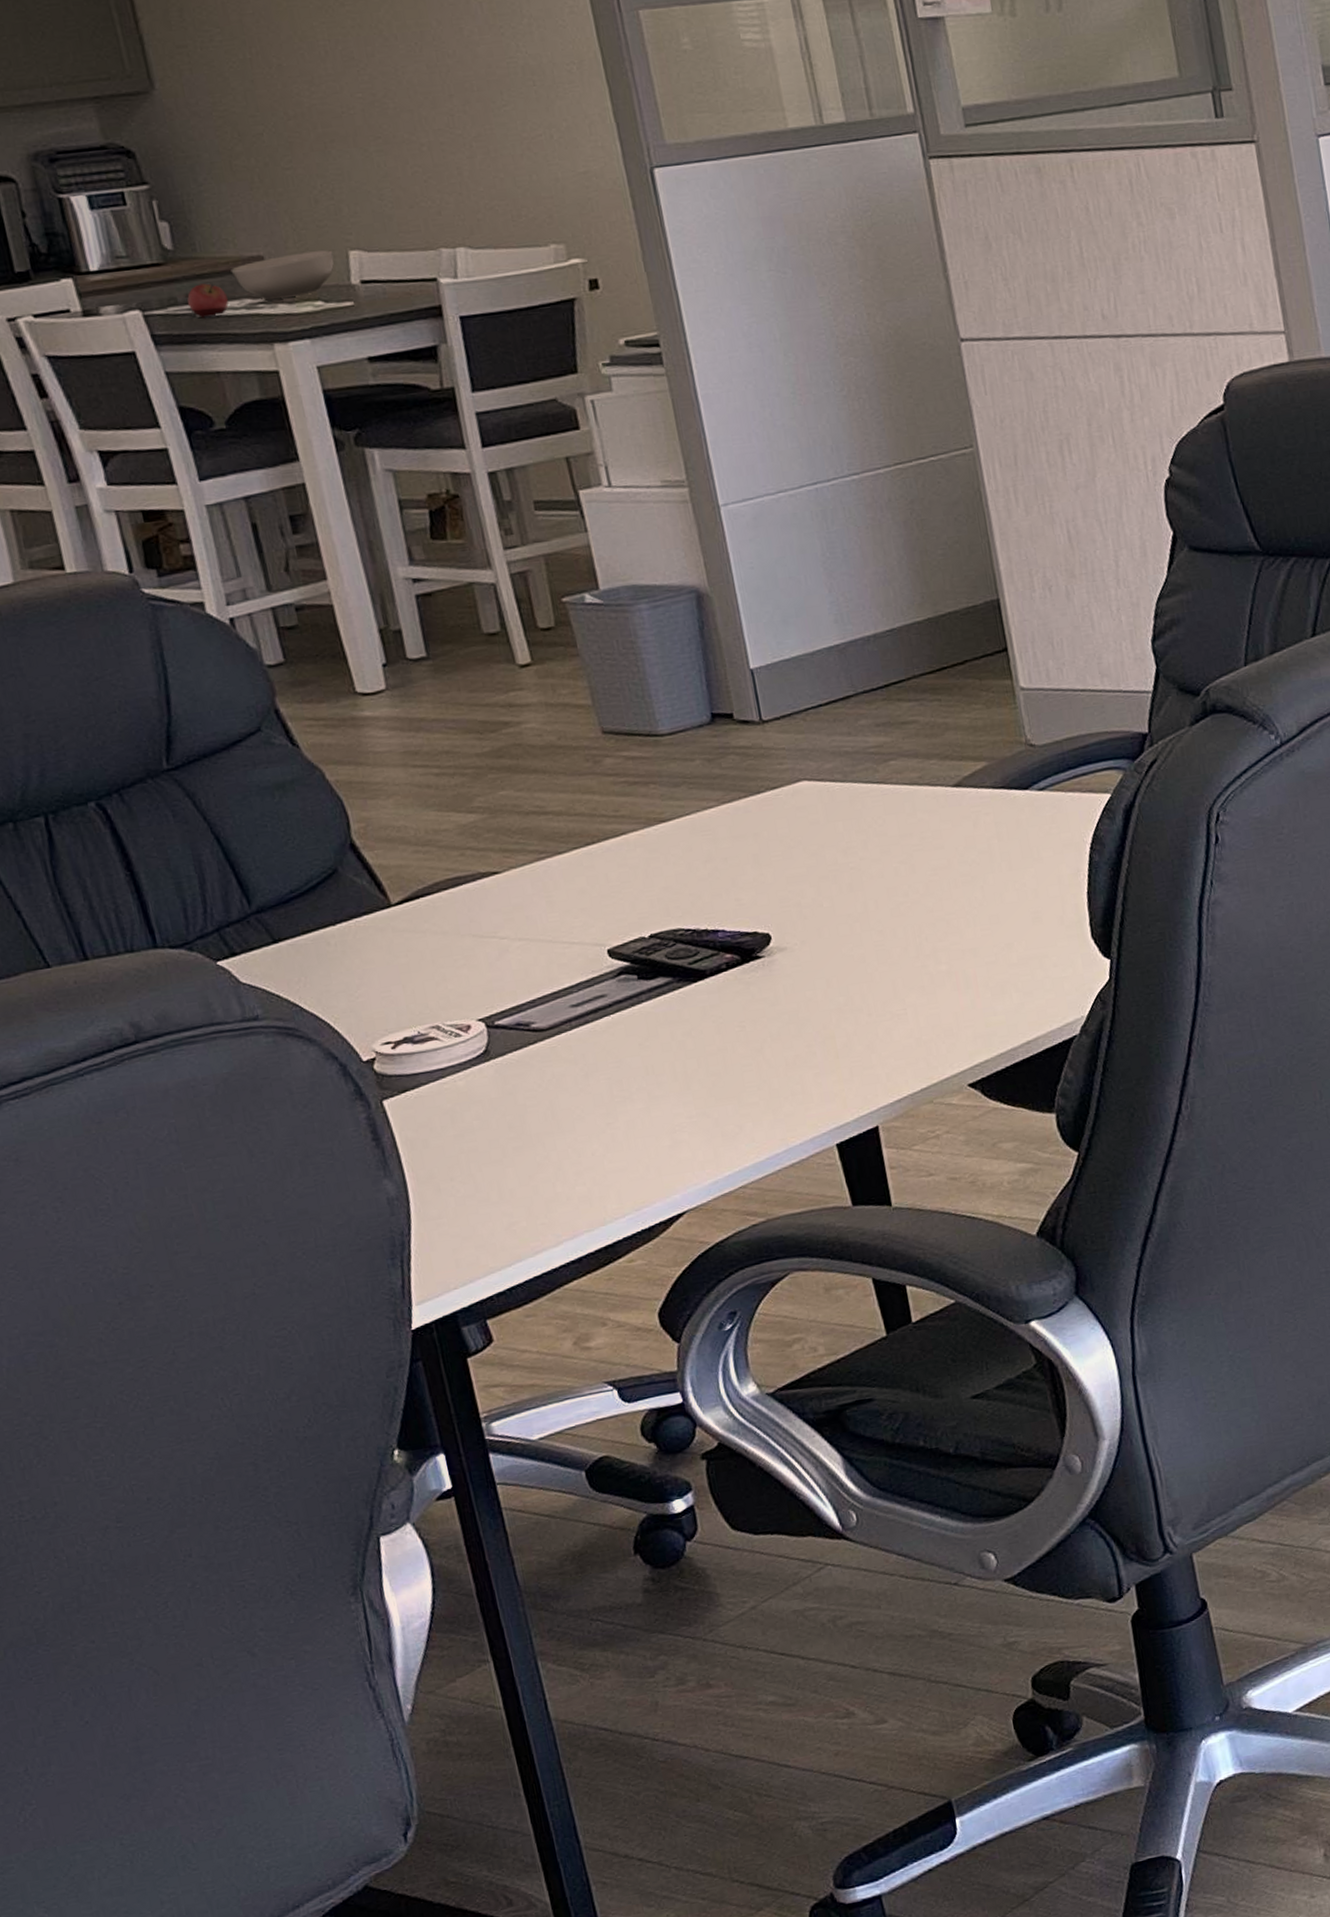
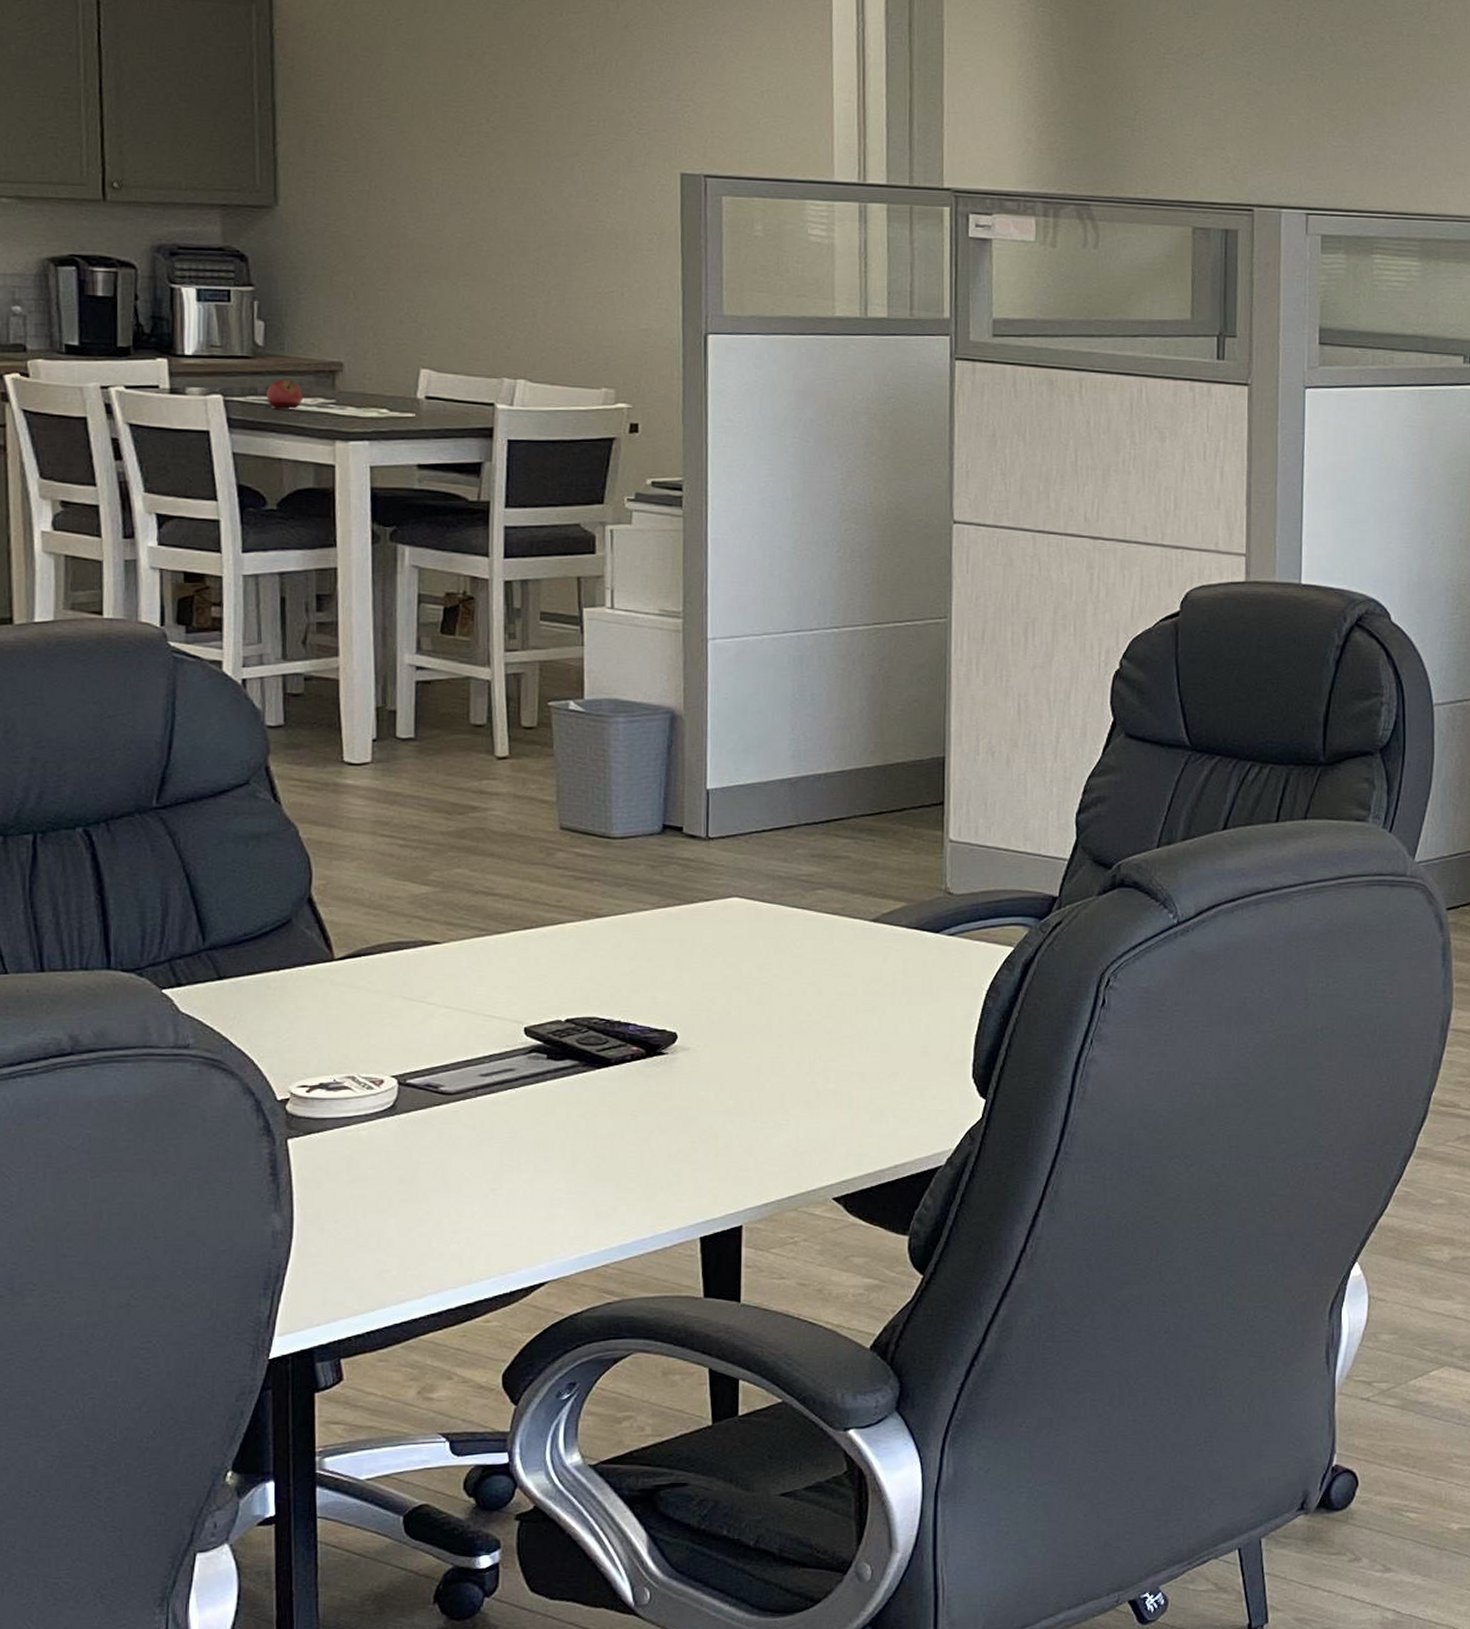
bowl: present [230,250,334,301] -> none [311,364,406,403]

